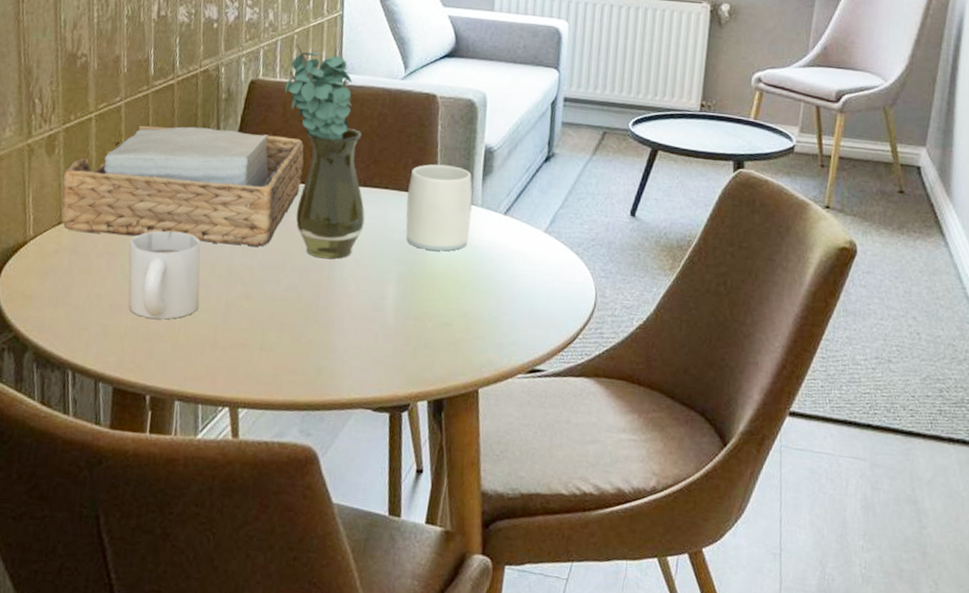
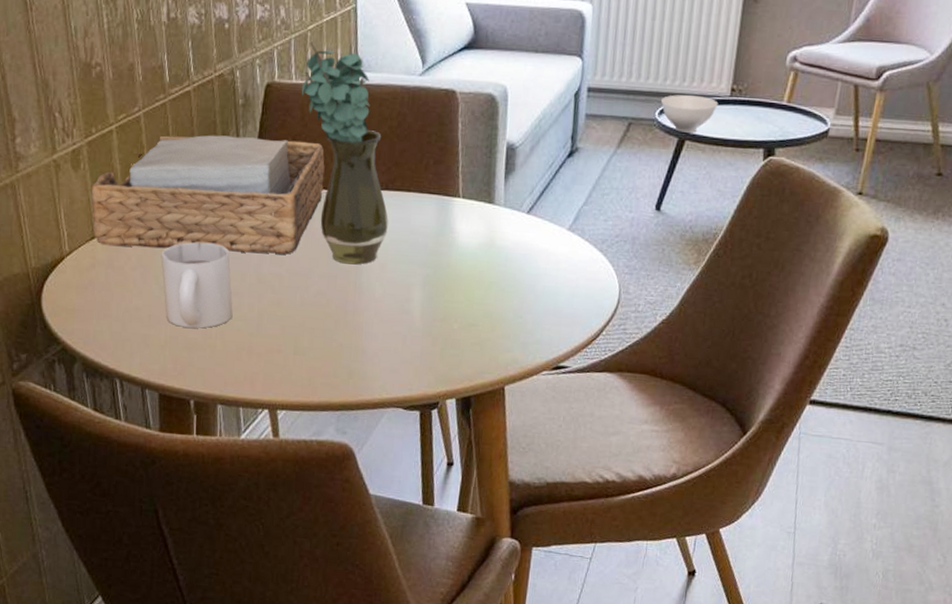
mug: present [406,164,473,251] -> none [429,164,496,253]
bowl: none [633,107,689,144] -> present [660,95,719,133]

